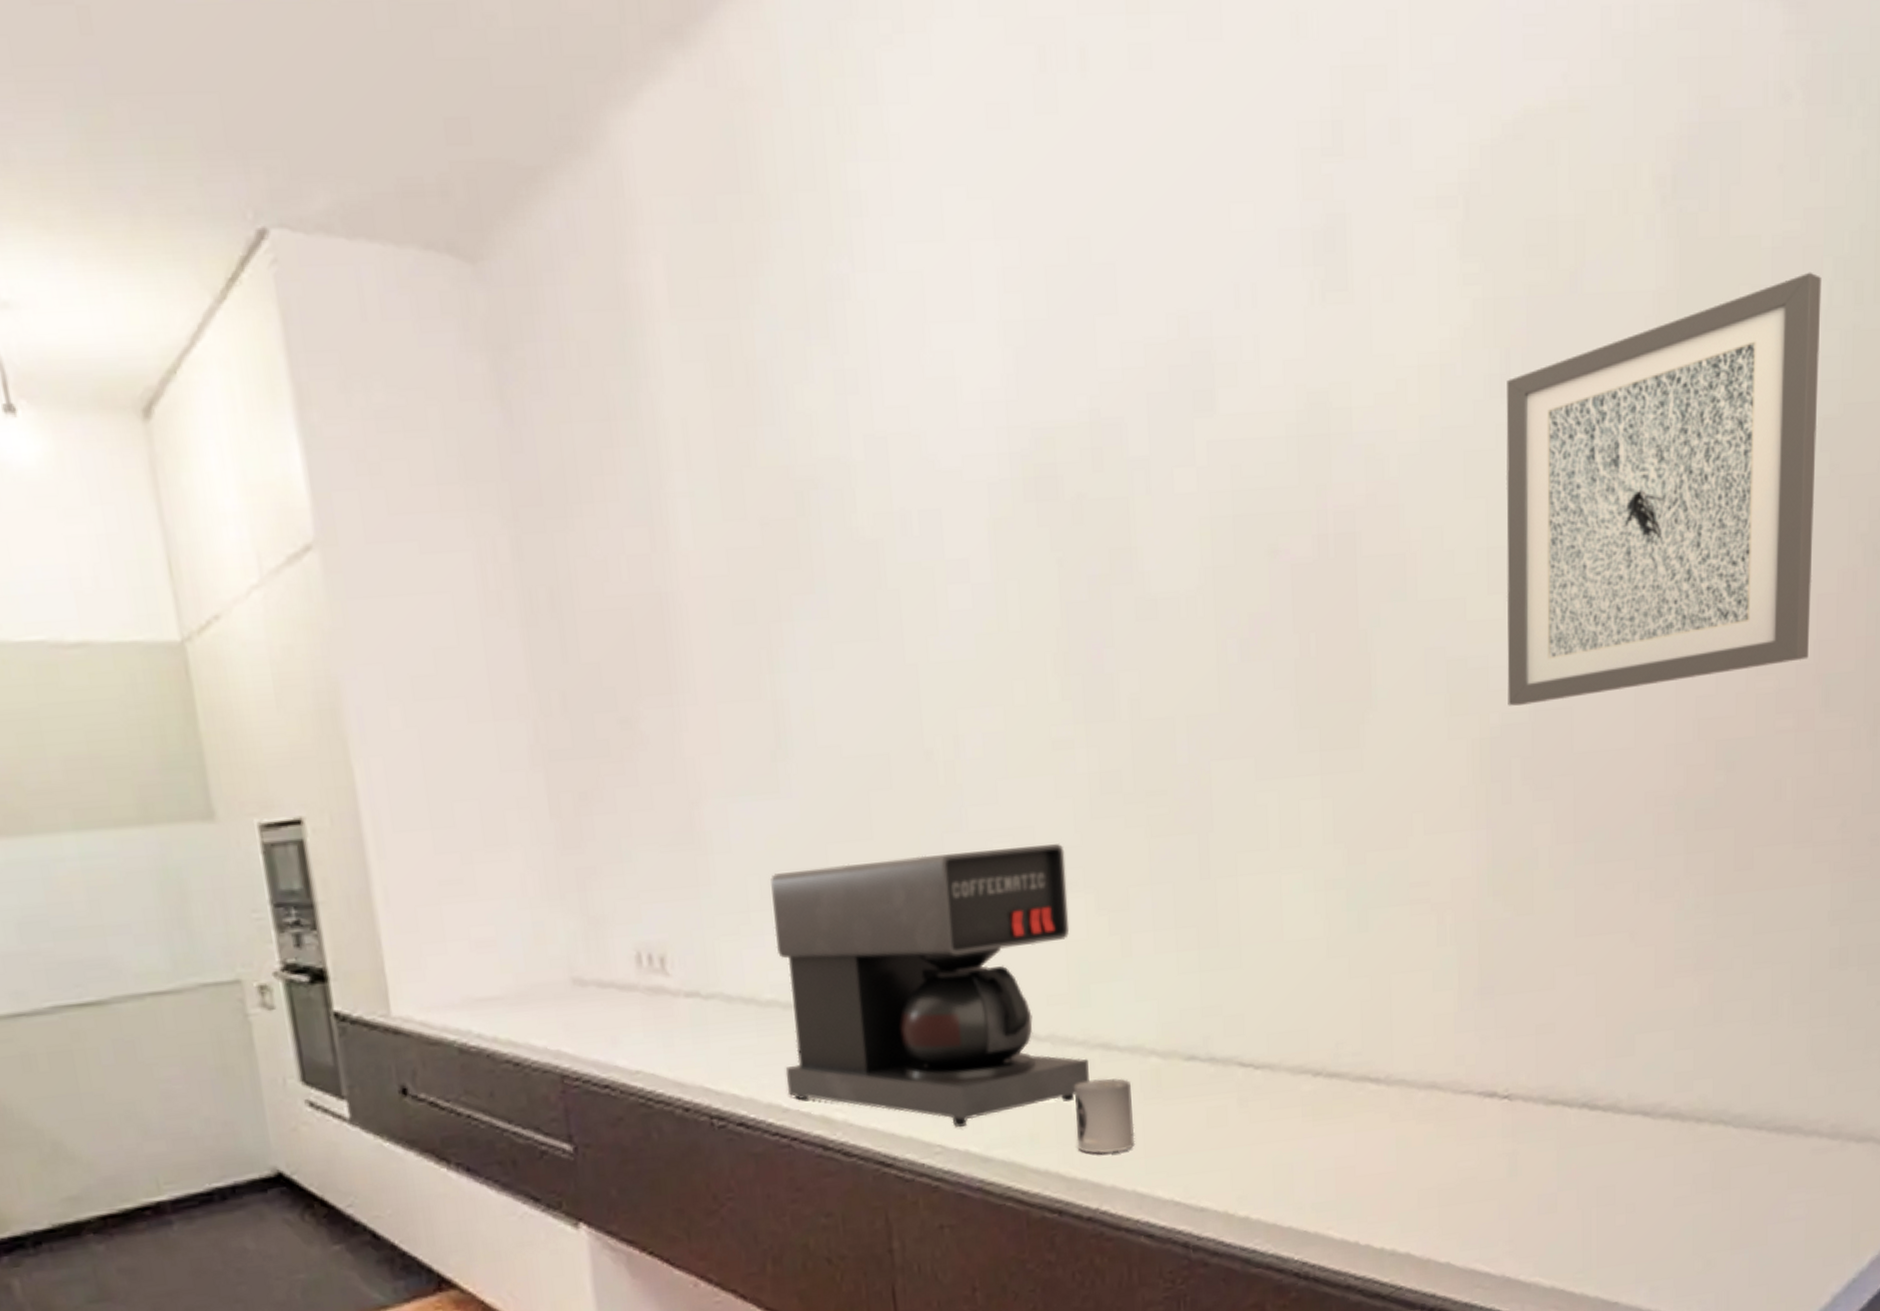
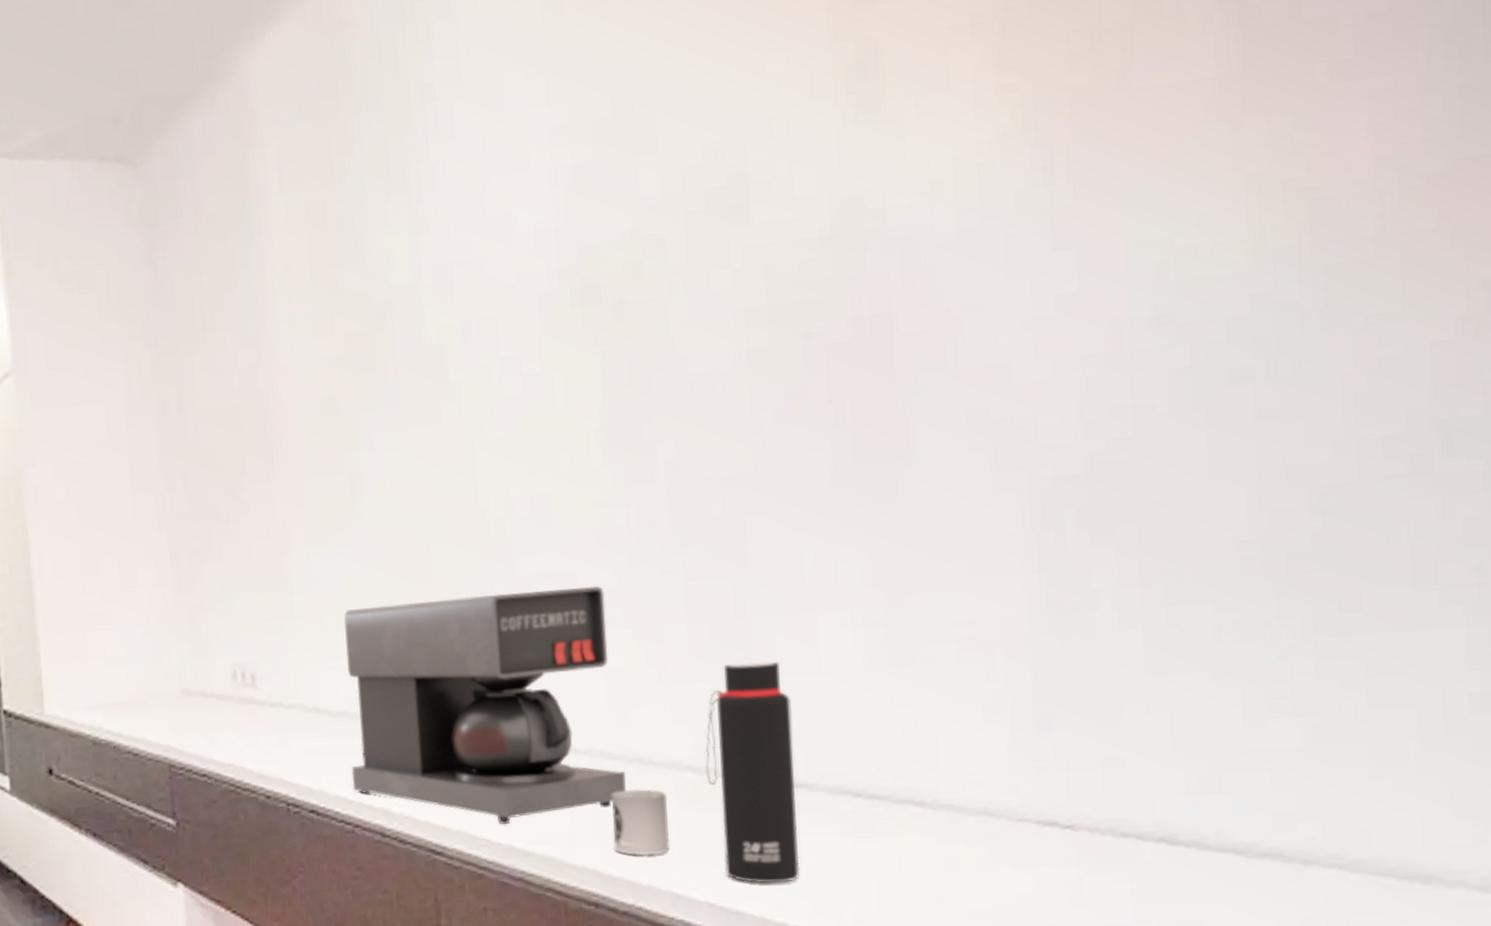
water bottle: none [1170,929,1263,1177] -> present [706,661,801,884]
wall art: present [1506,272,1822,706] -> none [1050,41,1422,460]

